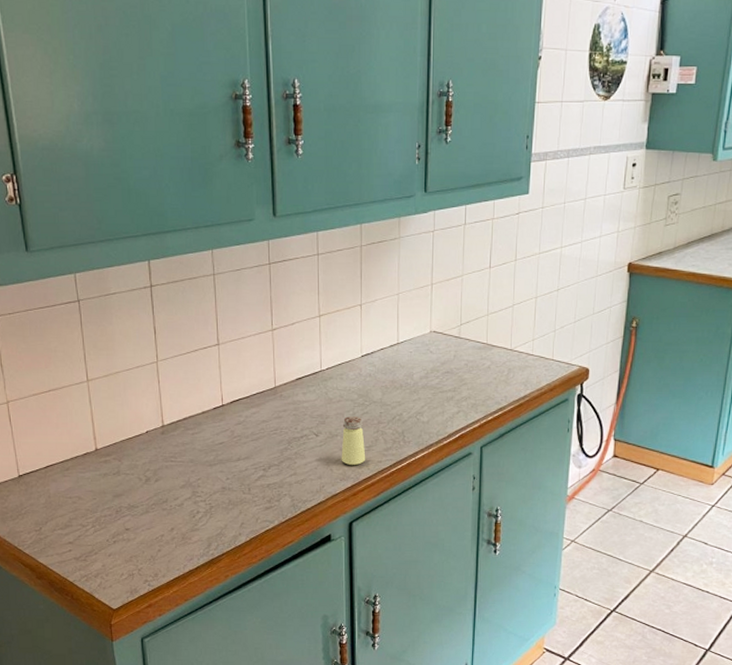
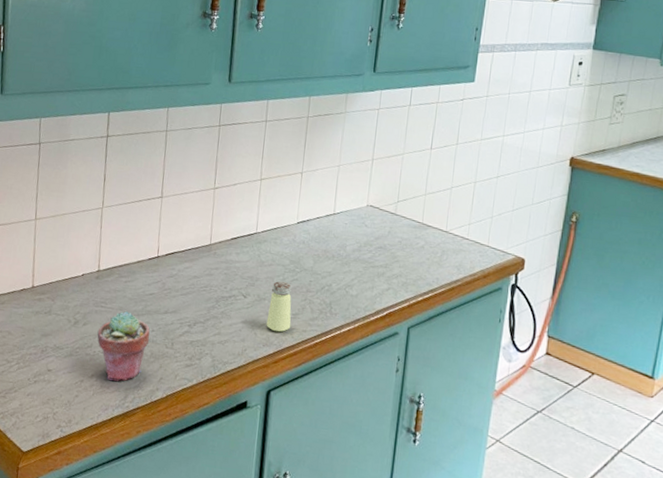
potted succulent: none [171,463,226,532] -> present [97,311,150,382]

